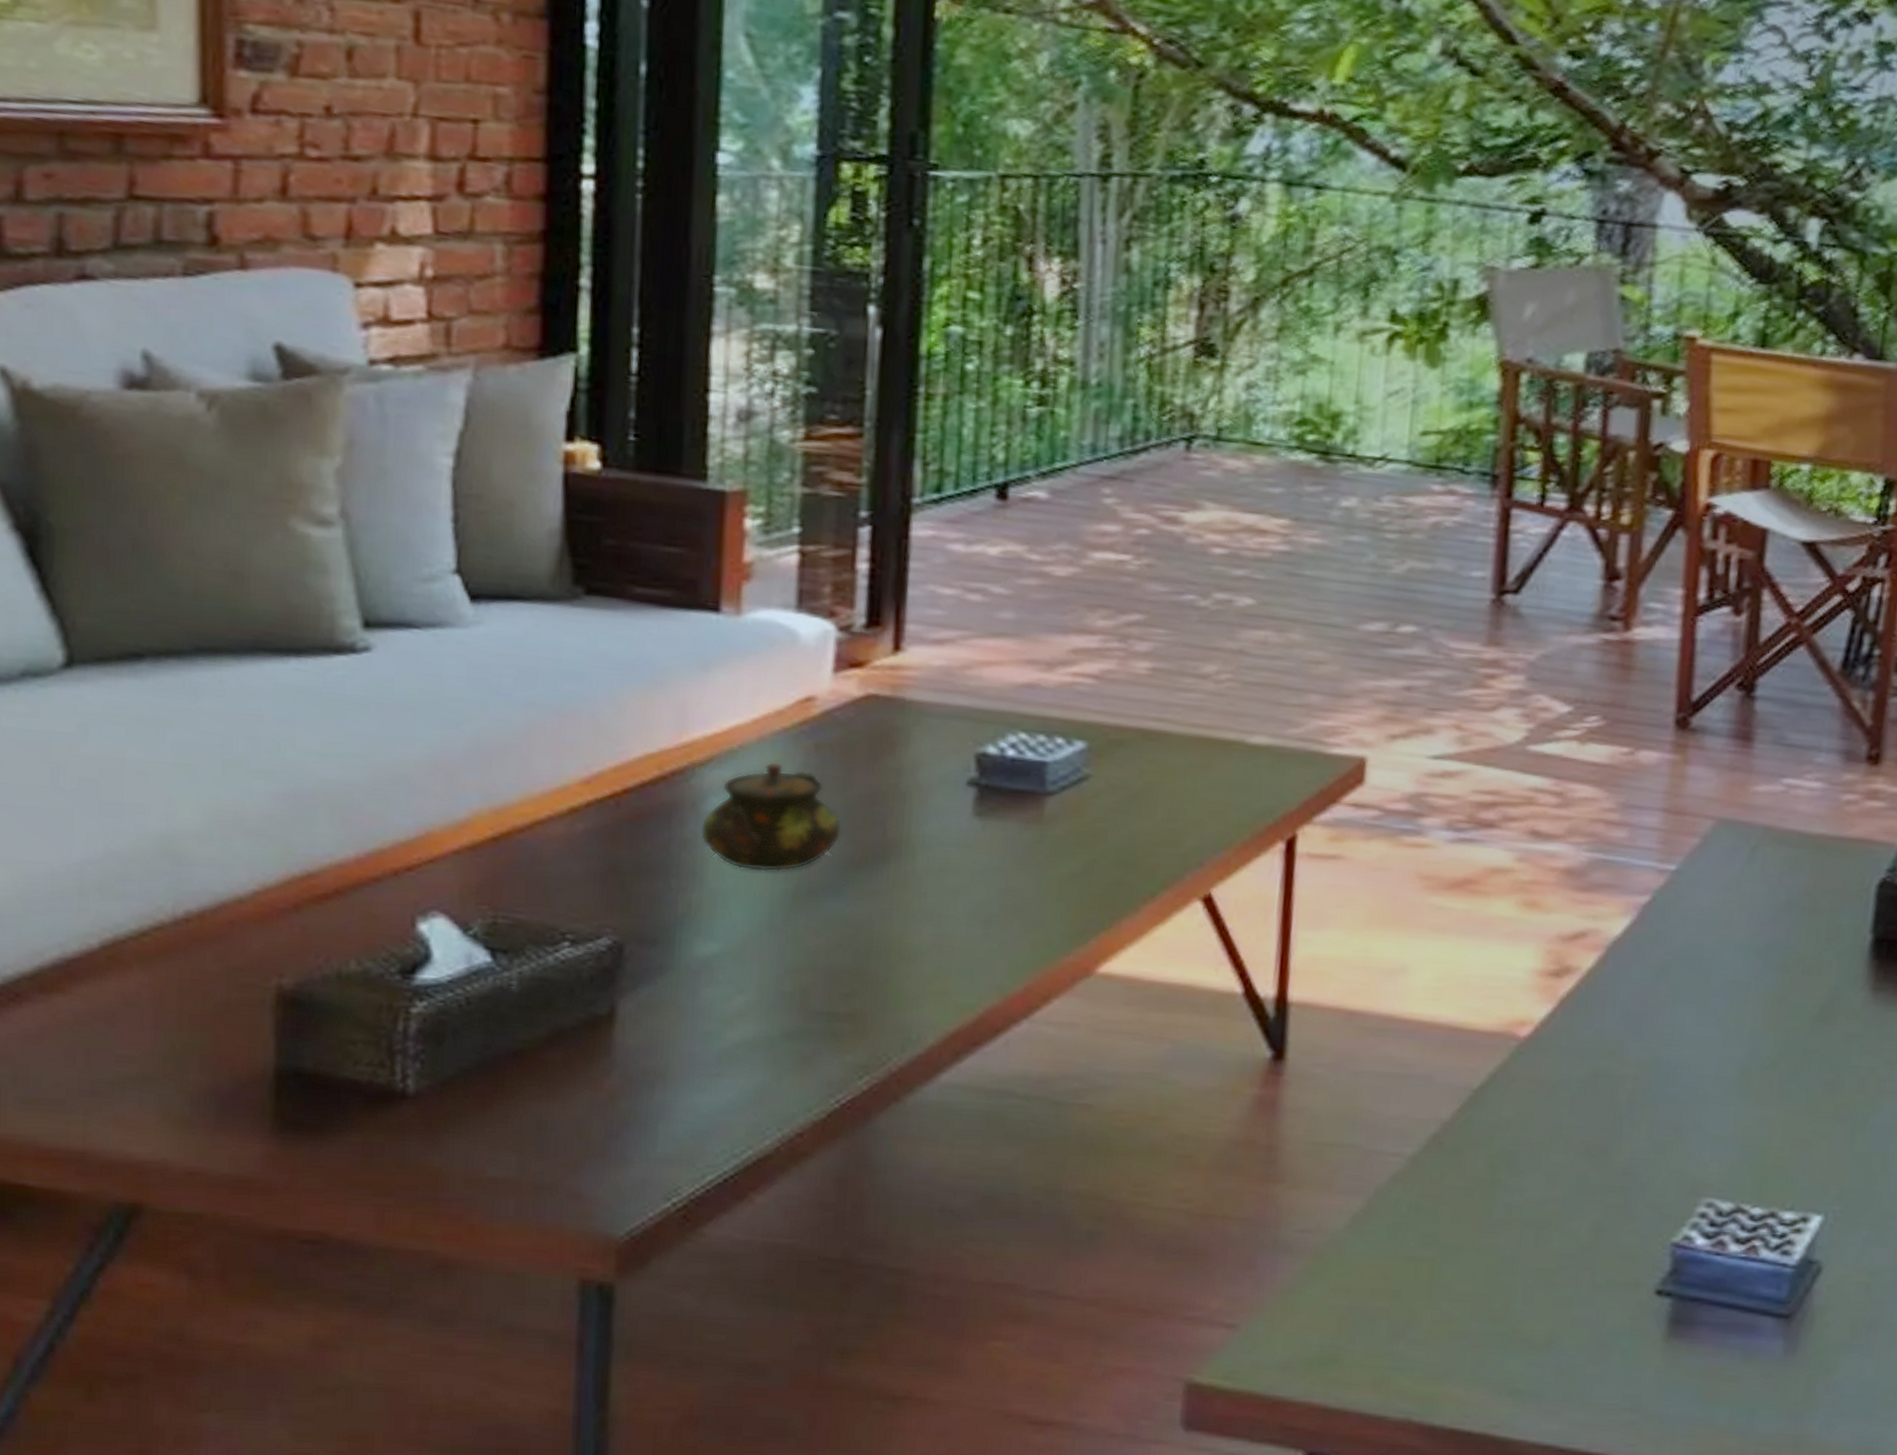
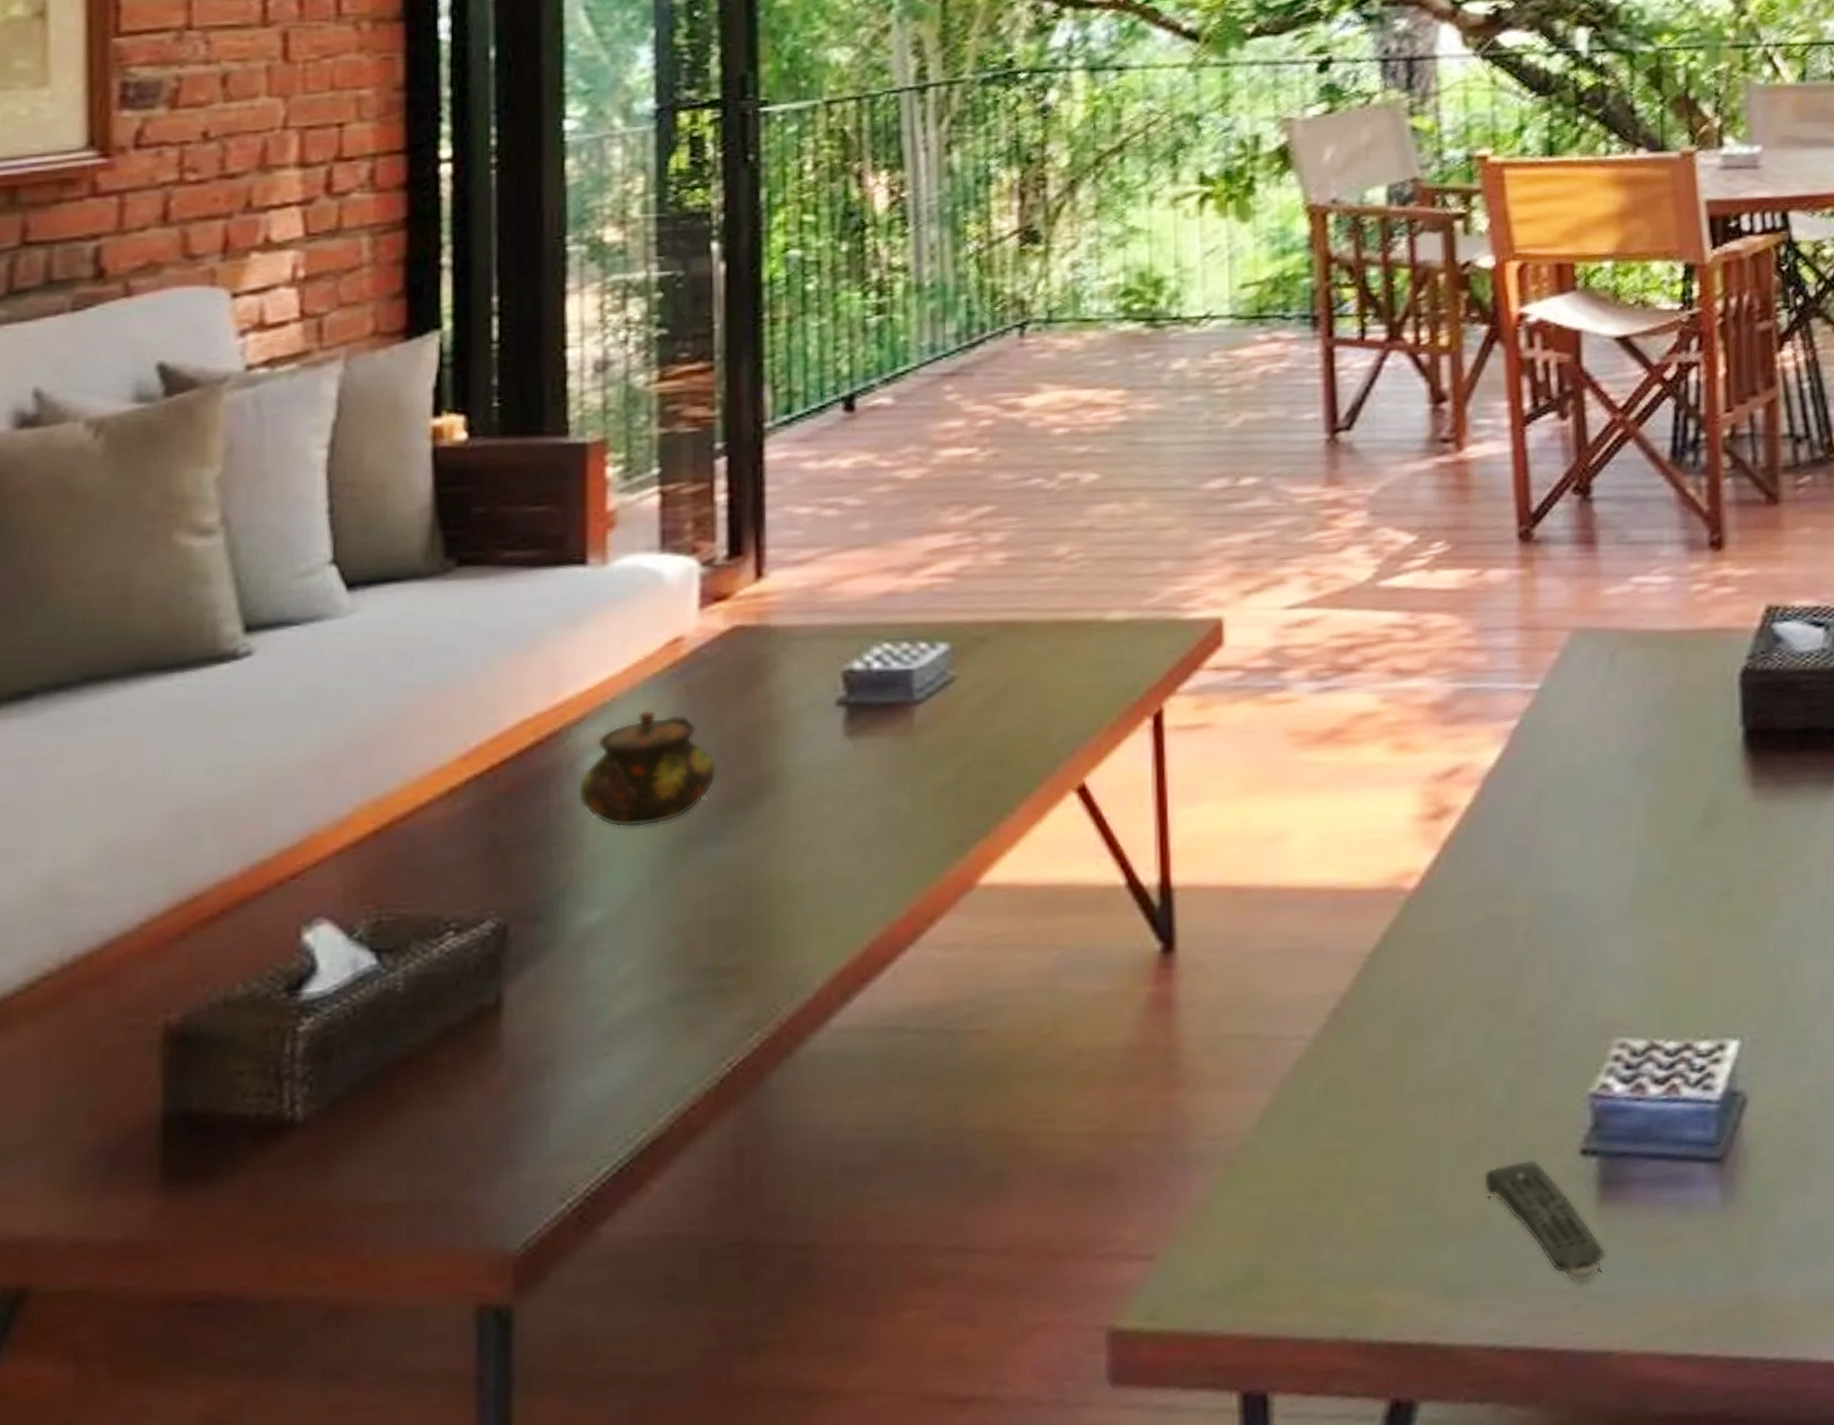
remote control: none [1559,1291,1667,1405] -> present [1483,1158,1606,1284]

